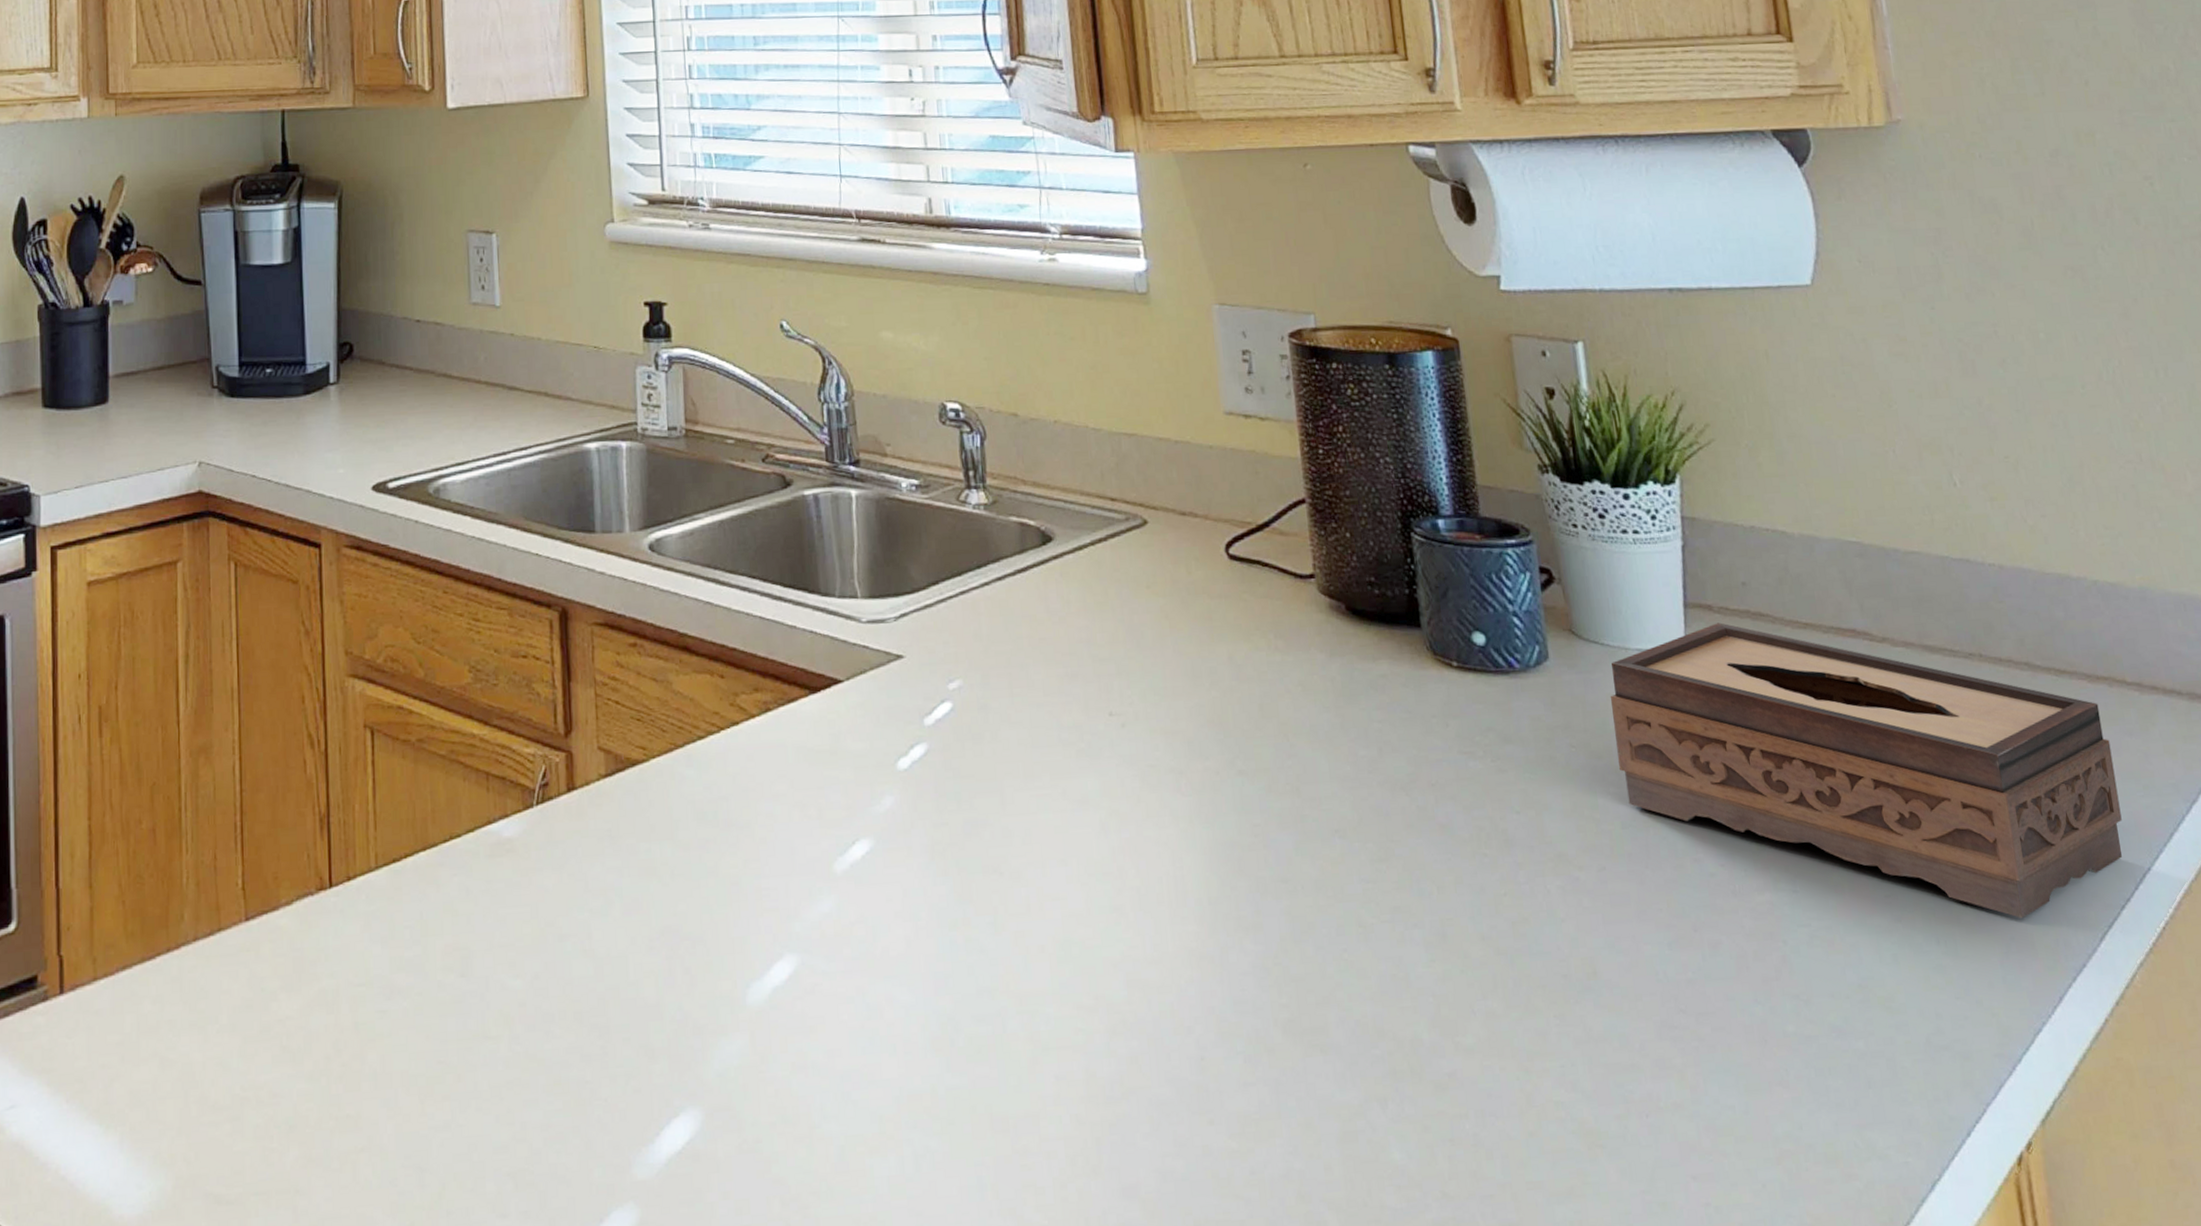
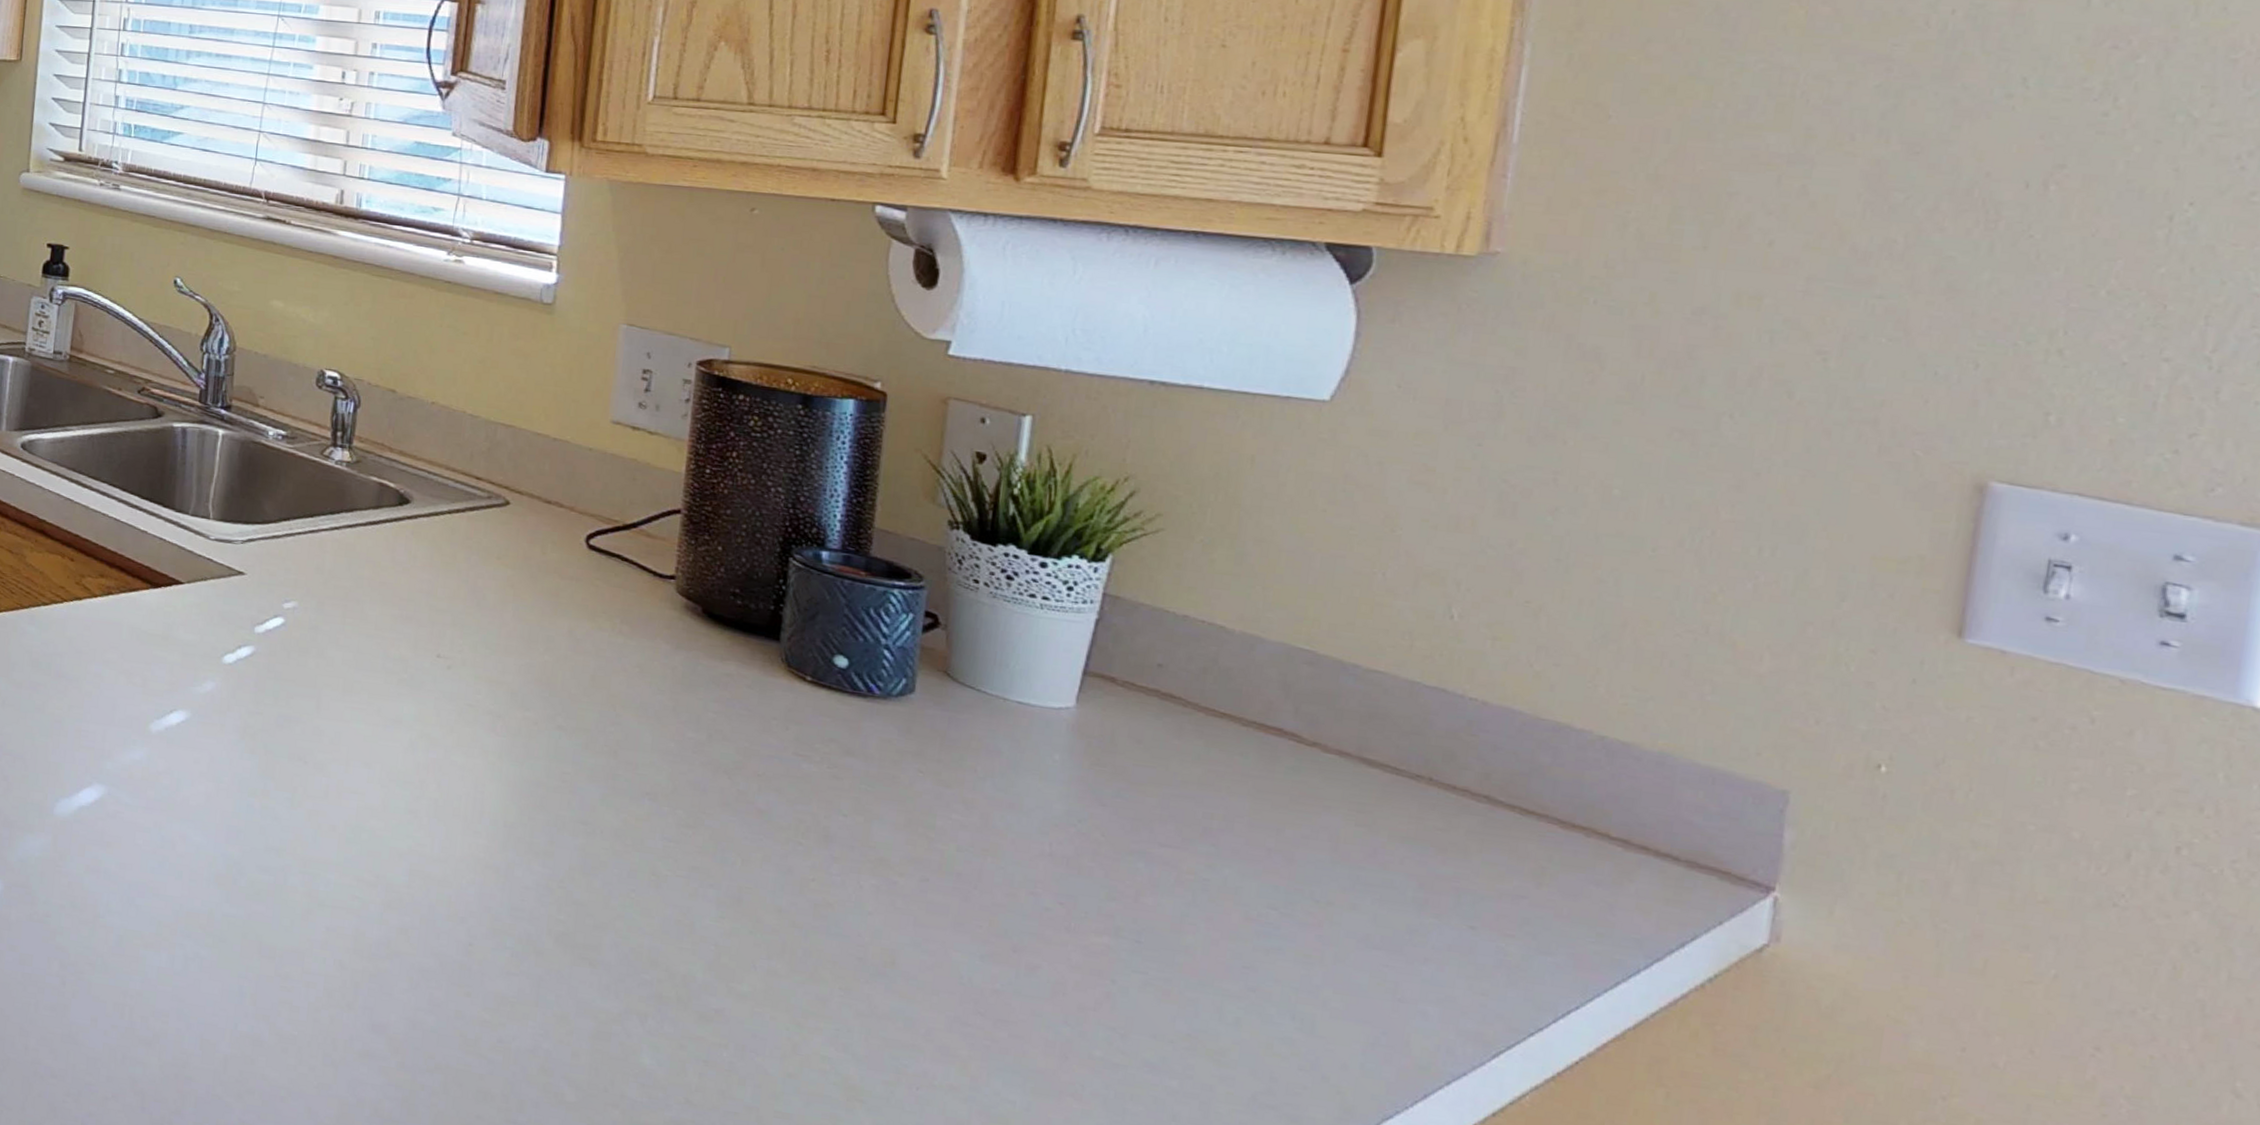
tissue box: present [1610,622,2122,919] -> none [968,694,1569,1019]

